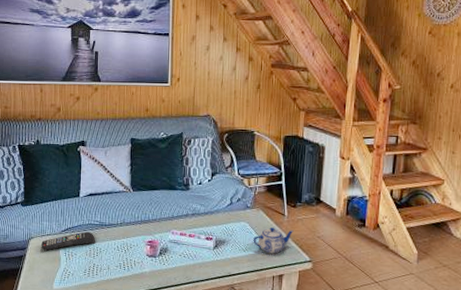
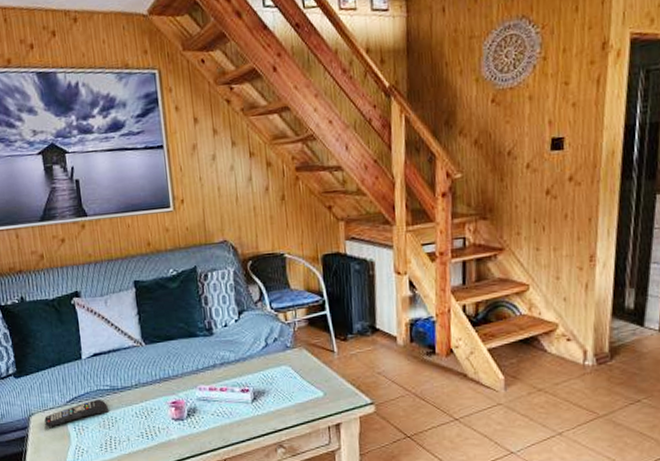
teapot: present [253,227,294,254] -> none [299,368,348,400]

